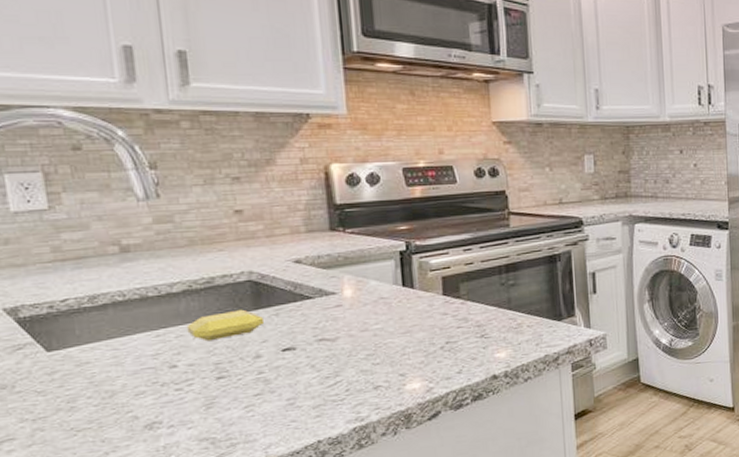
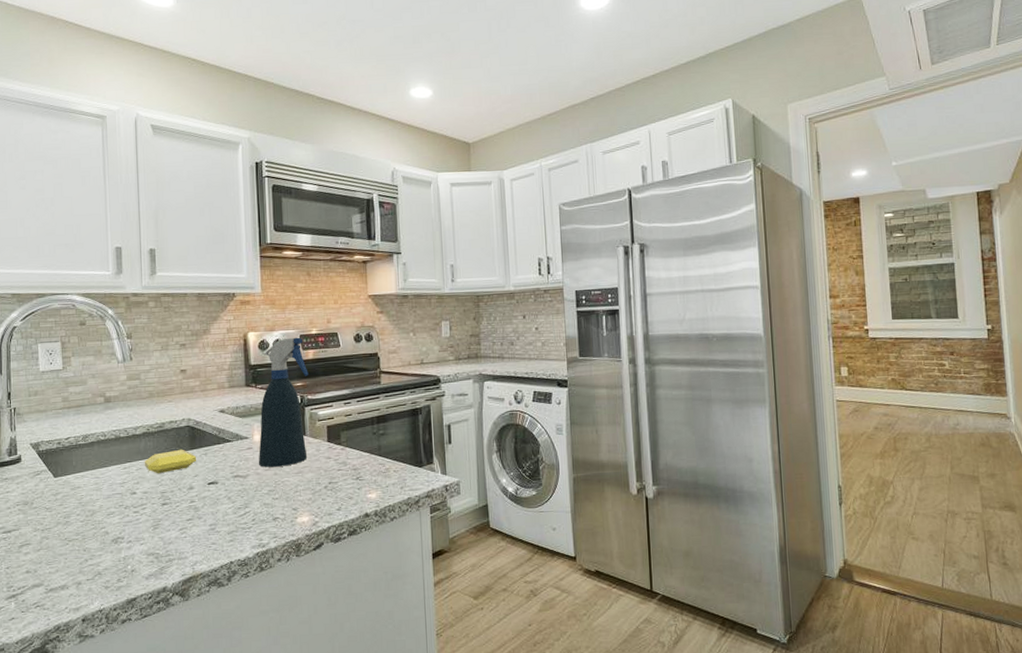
spray bottle: none [350,170,418,328] -> present [258,337,309,467]

